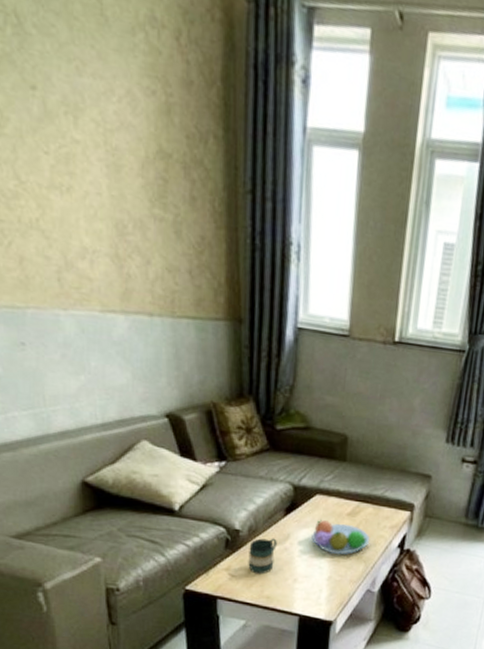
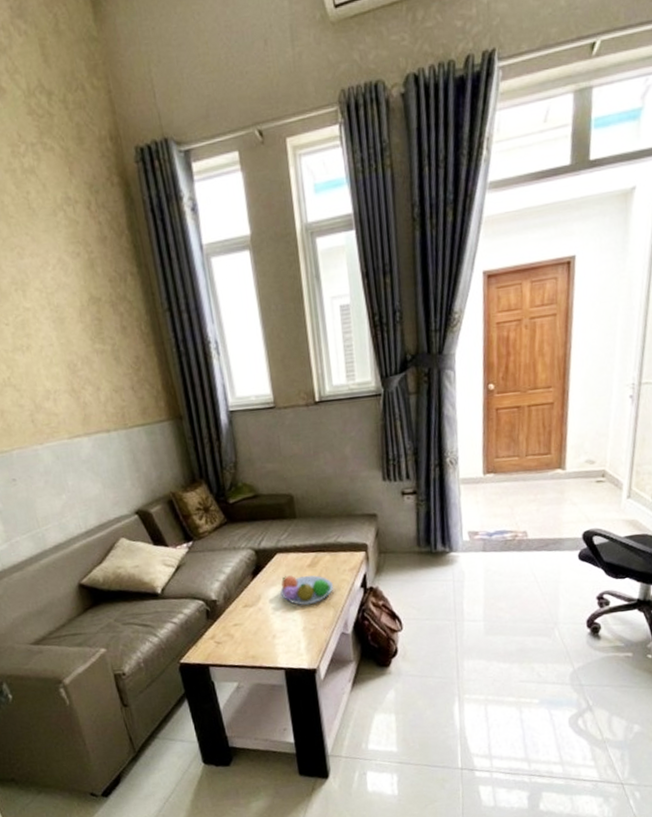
mug: present [248,538,277,575] -> none [227,601,252,638]

